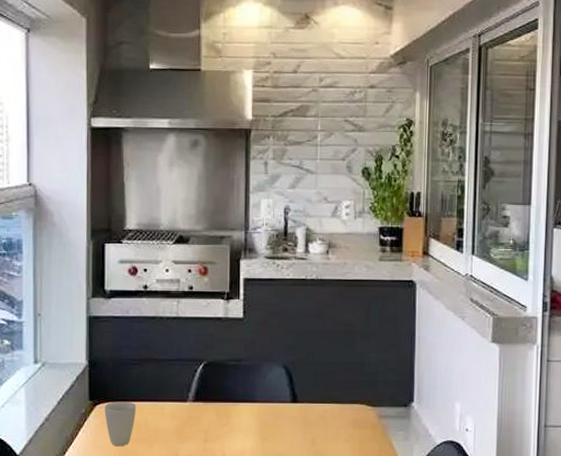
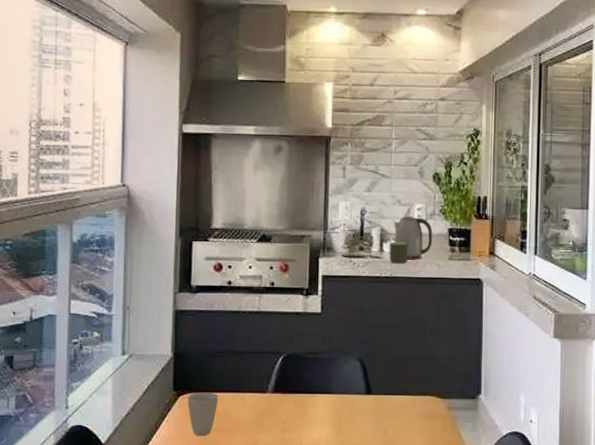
mug: none [315,241,336,267] -> present [389,241,408,265]
kettle: none [320,214,362,261] -> present [394,216,433,260]

